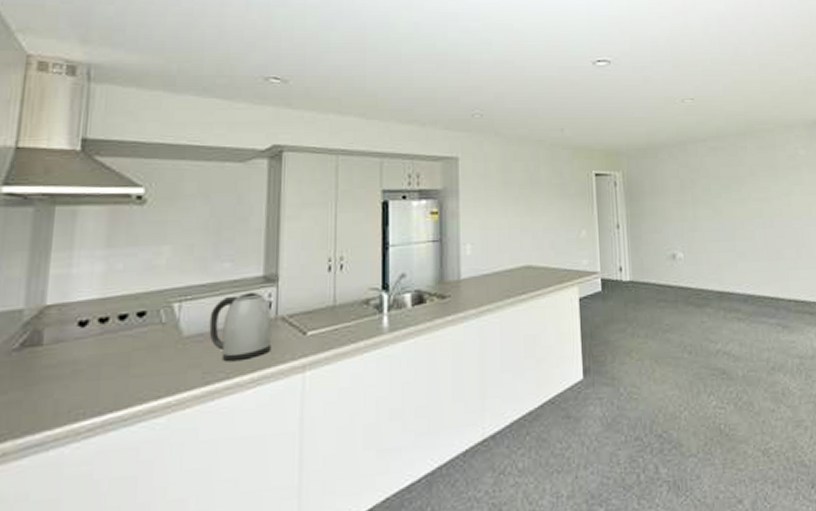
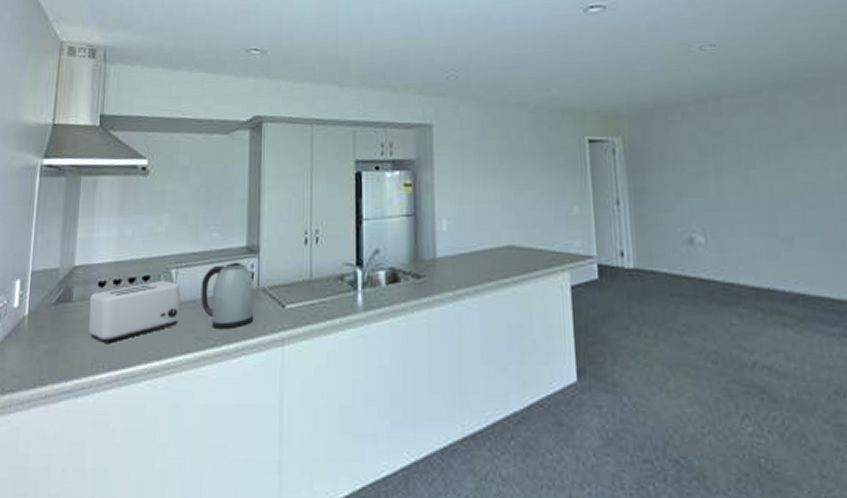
toaster: none [64,315,185,388] -> present [88,281,181,343]

